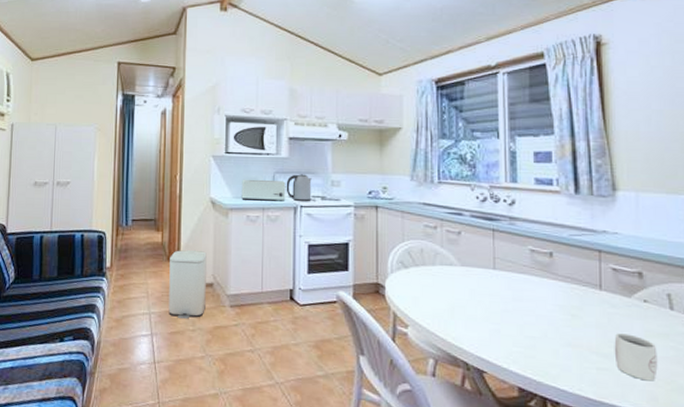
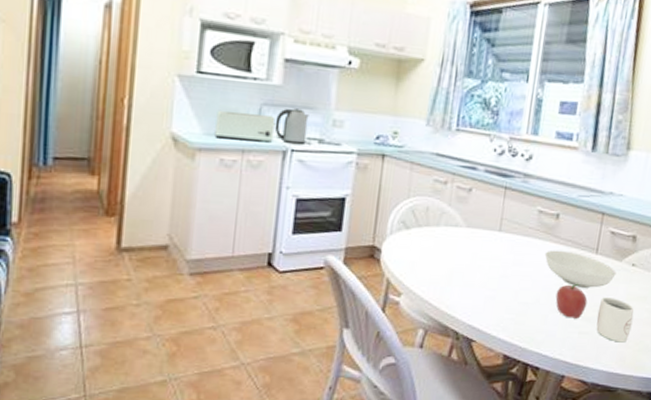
pedal bin: present [168,250,207,320] -> none [103,201,162,292]
bowl: none [544,286,627,324] -> present [544,250,617,288]
fruit: none [564,318,600,354] -> present [555,283,588,319]

